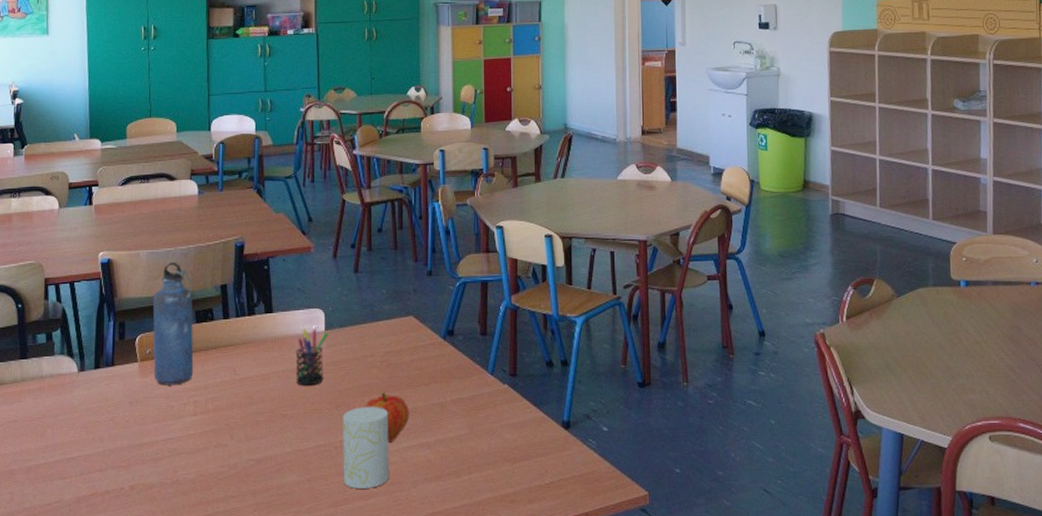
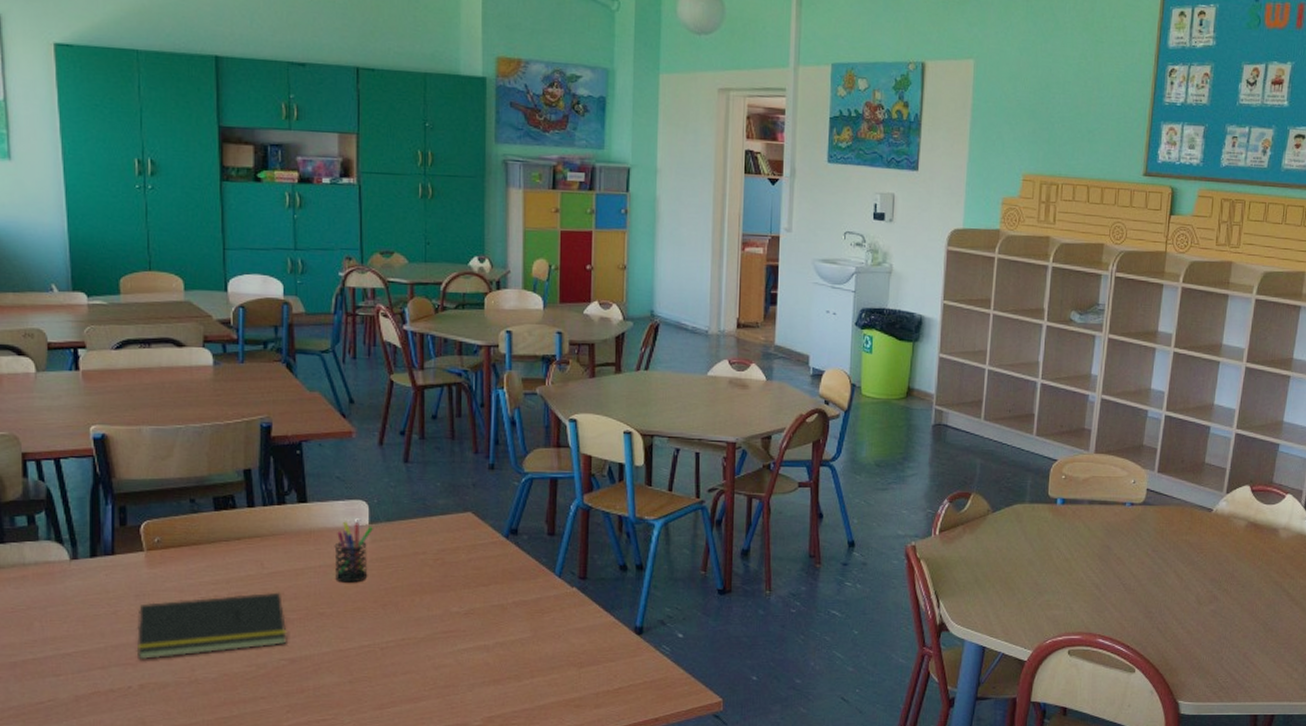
notepad: none [128,396,255,462] -> present [136,592,287,659]
water bottle: present [152,262,194,386] -> none [160,441,213,578]
cup: present [343,407,389,489] -> none [389,607,443,691]
fruit: present [363,391,409,443] -> none [413,591,466,644]

